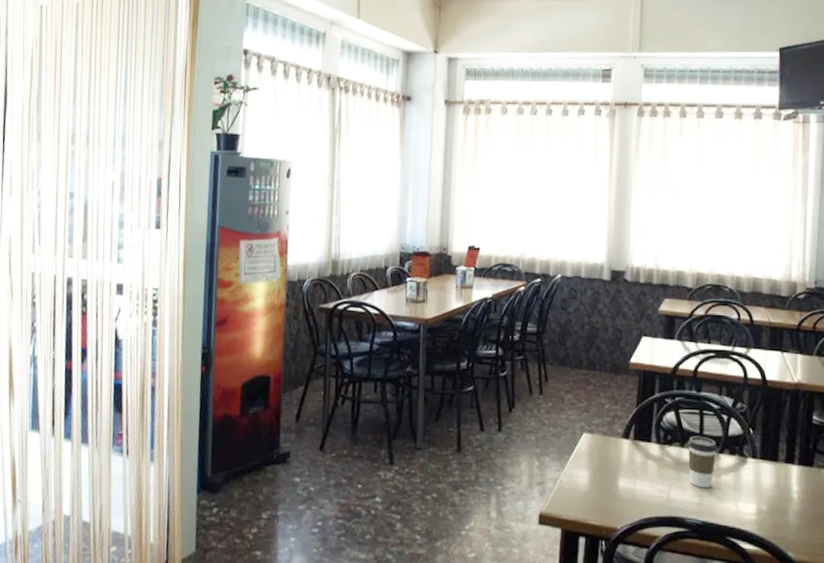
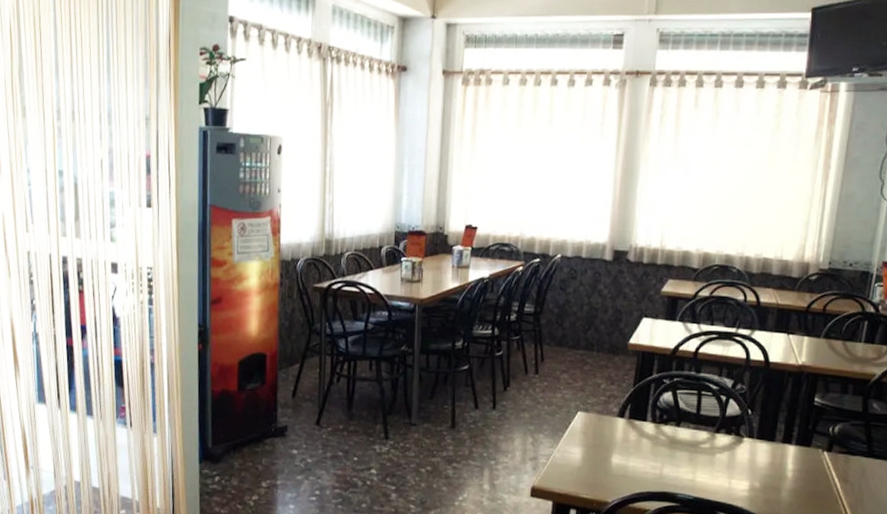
coffee cup: present [688,435,717,489] -> none [683,415,714,466]

